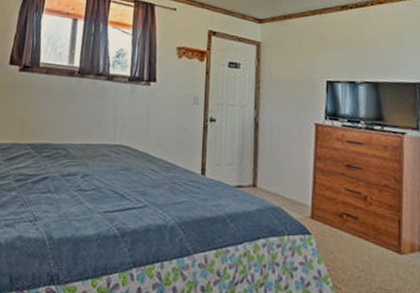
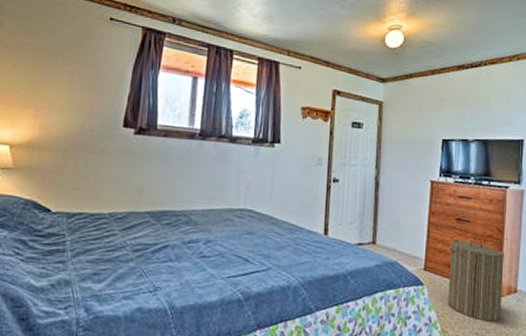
laundry hamper: none [339,186,405,282] -> present [448,237,504,322]

